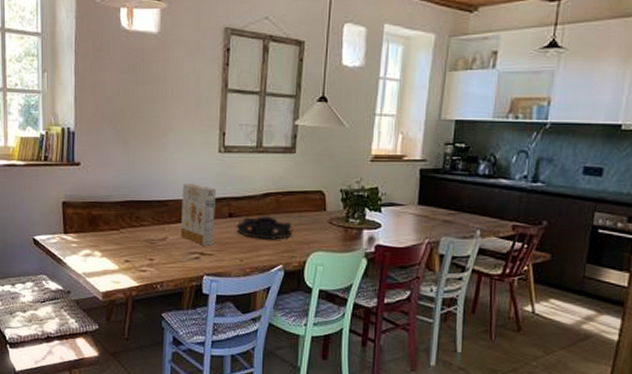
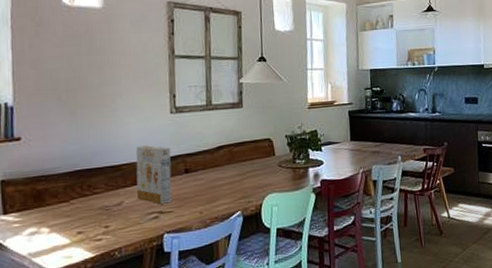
decorative bowl: present [235,216,294,240] -> none [192,167,248,190]

